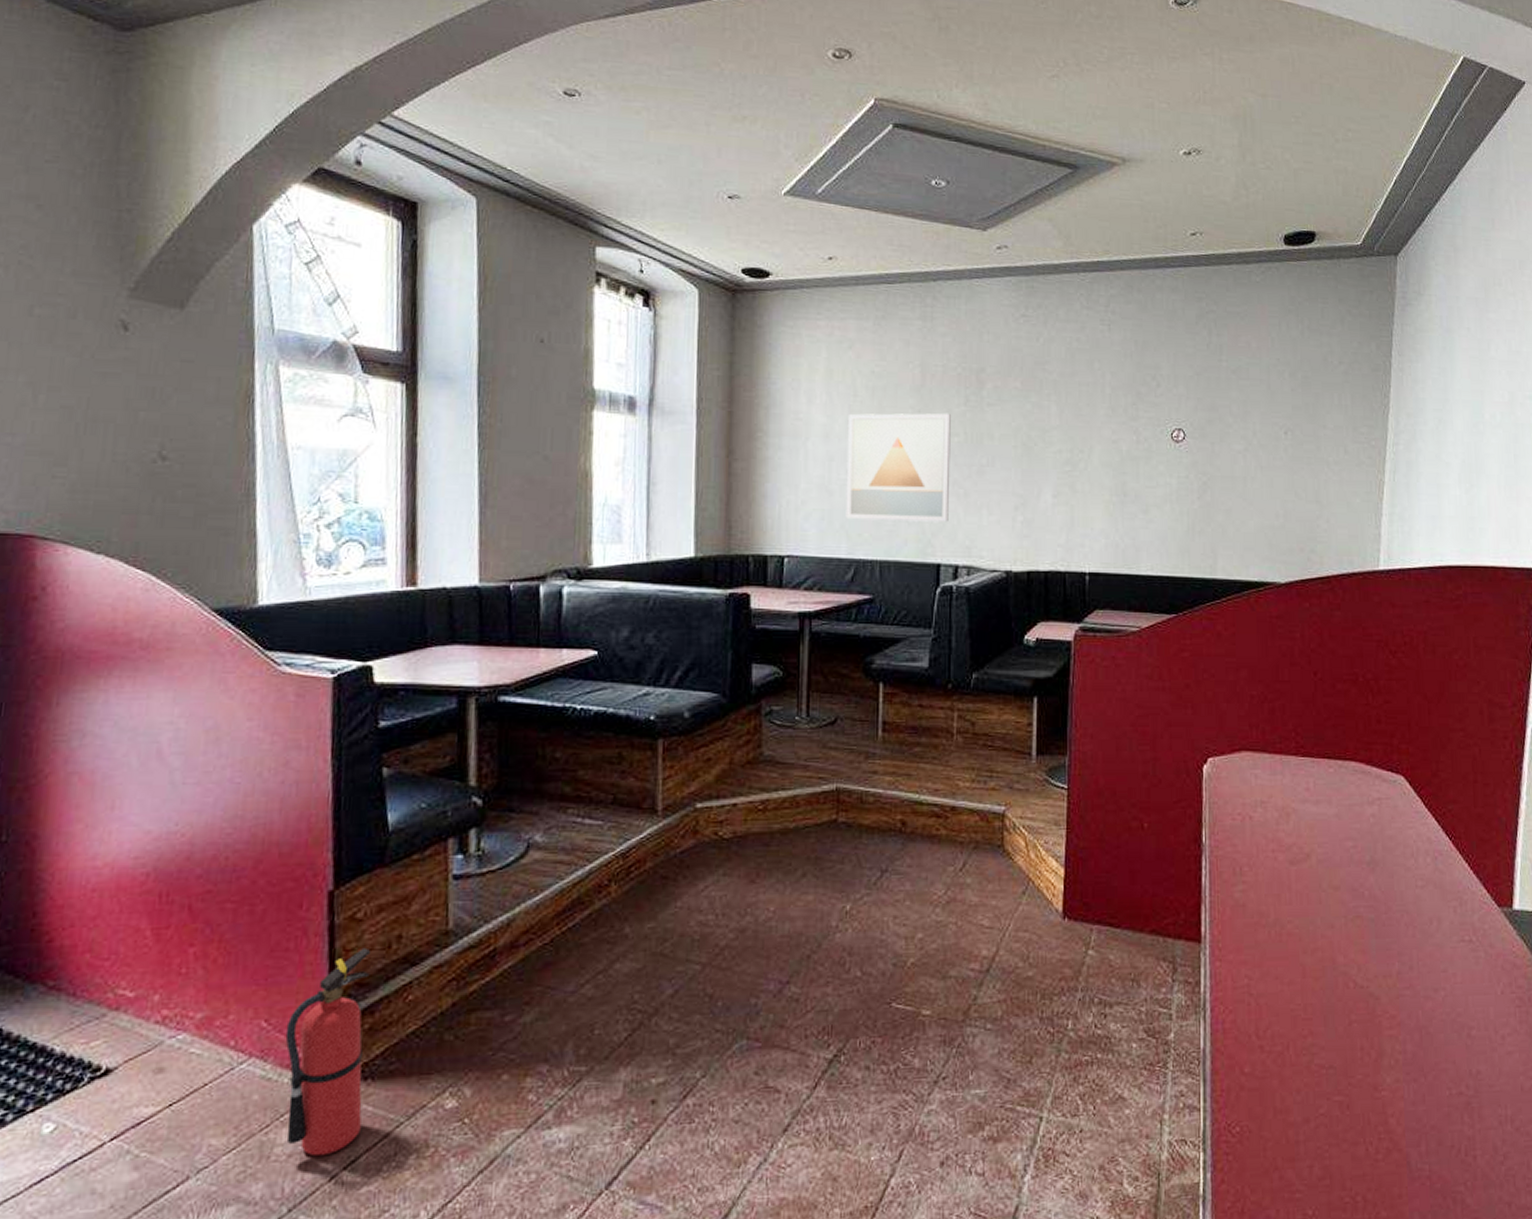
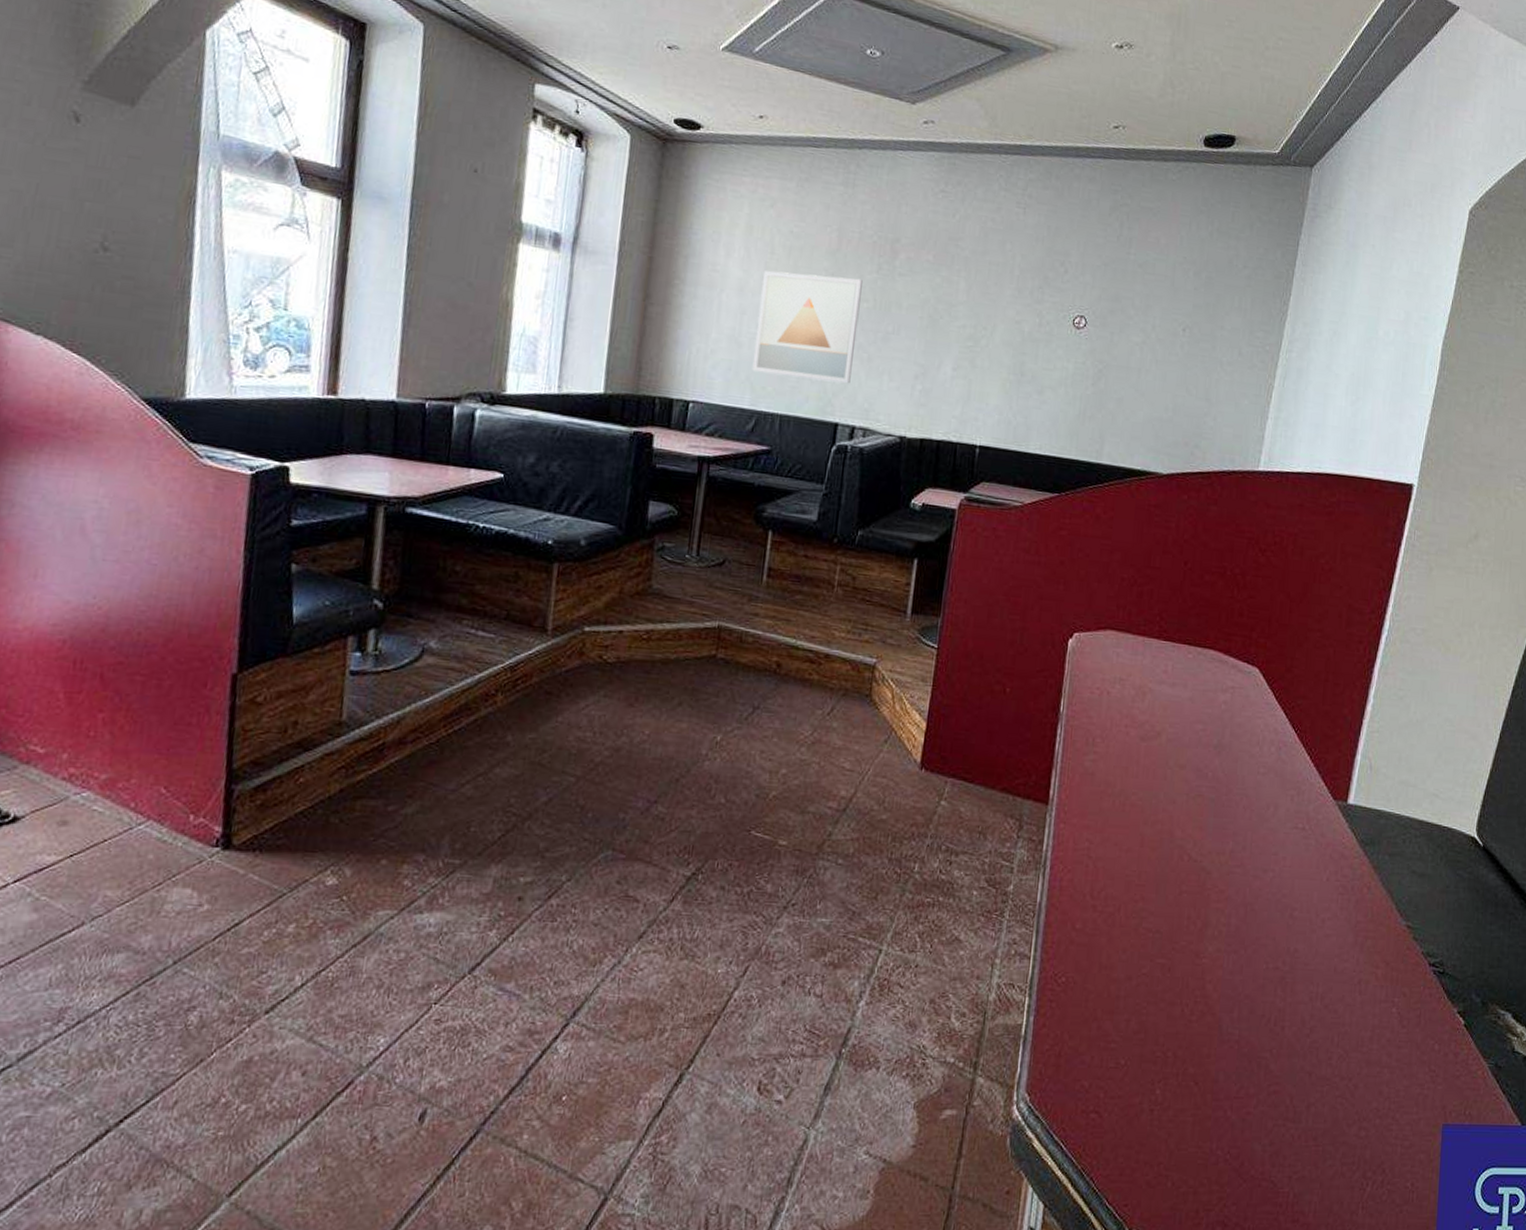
fire extinguisher: present [285,947,371,1157] -> none [176,729,268,917]

